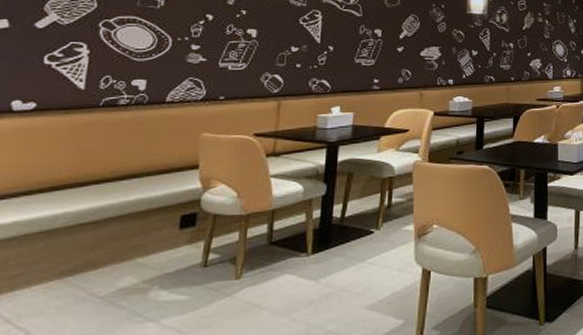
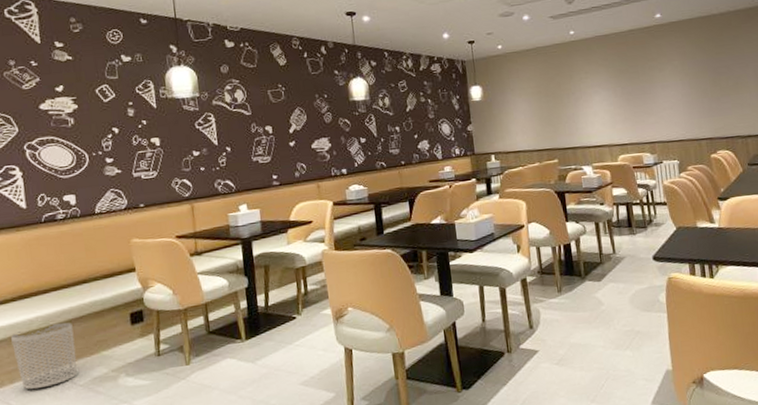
waste bin: none [24,221,107,300] -> present [11,322,77,390]

